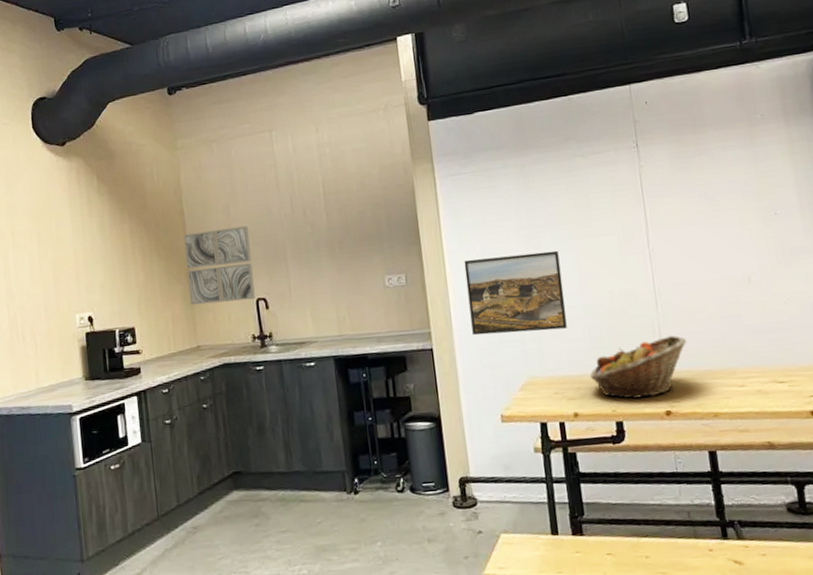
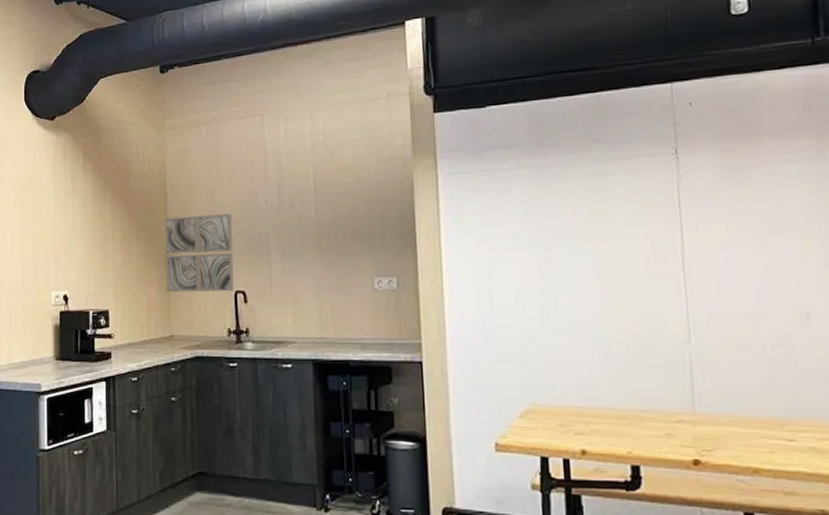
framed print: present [464,250,567,336] -> none [464,264,579,354]
fruit basket: present [590,335,688,399] -> none [603,373,725,441]

